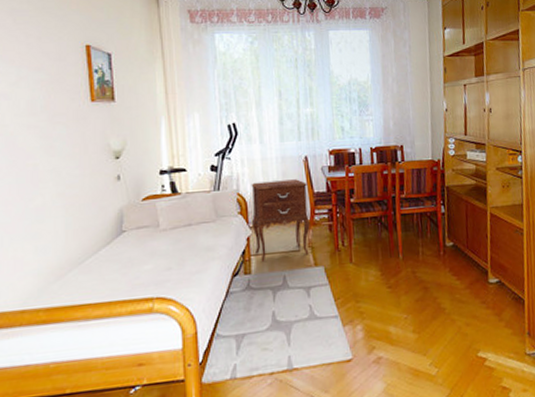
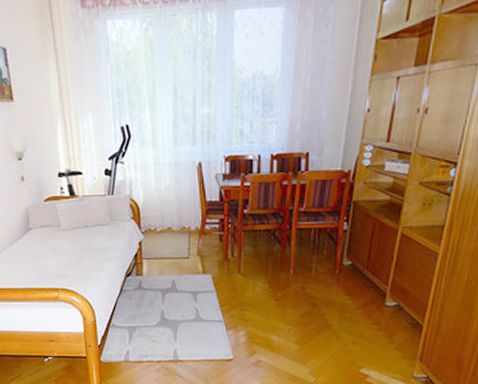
nightstand: present [251,179,310,263] -> none [143,186,200,266]

